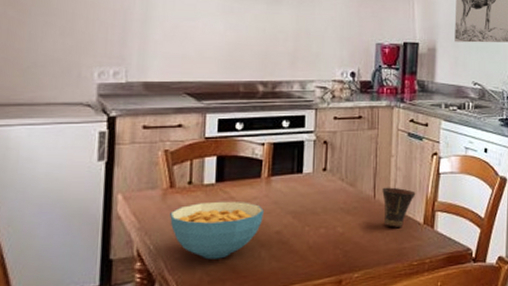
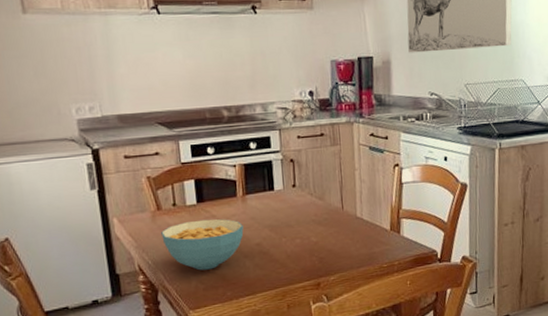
cup: present [382,187,416,227] -> none [349,198,381,235]

